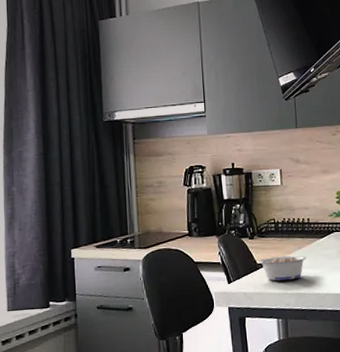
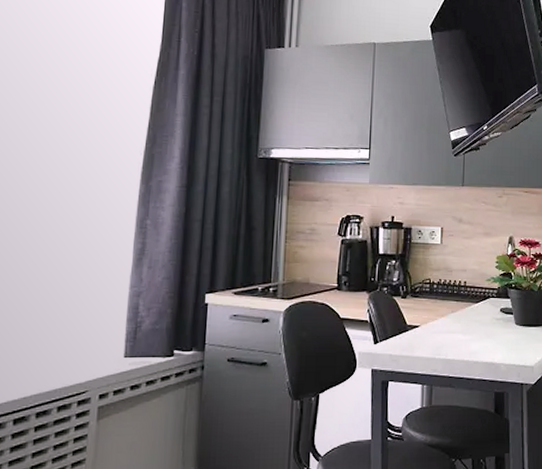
legume: present [254,255,307,281] -> none [404,319,459,345]

